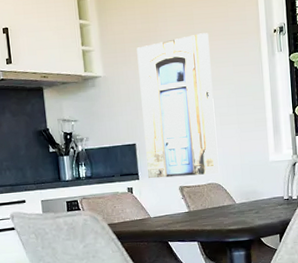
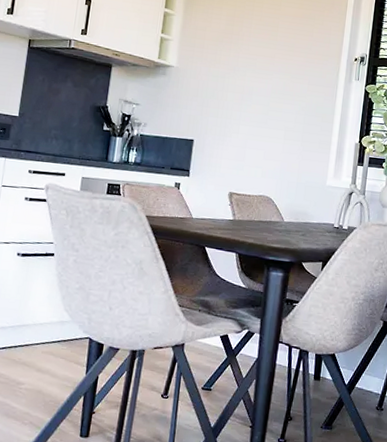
wall art: present [136,33,220,179] -> none [199,46,290,187]

